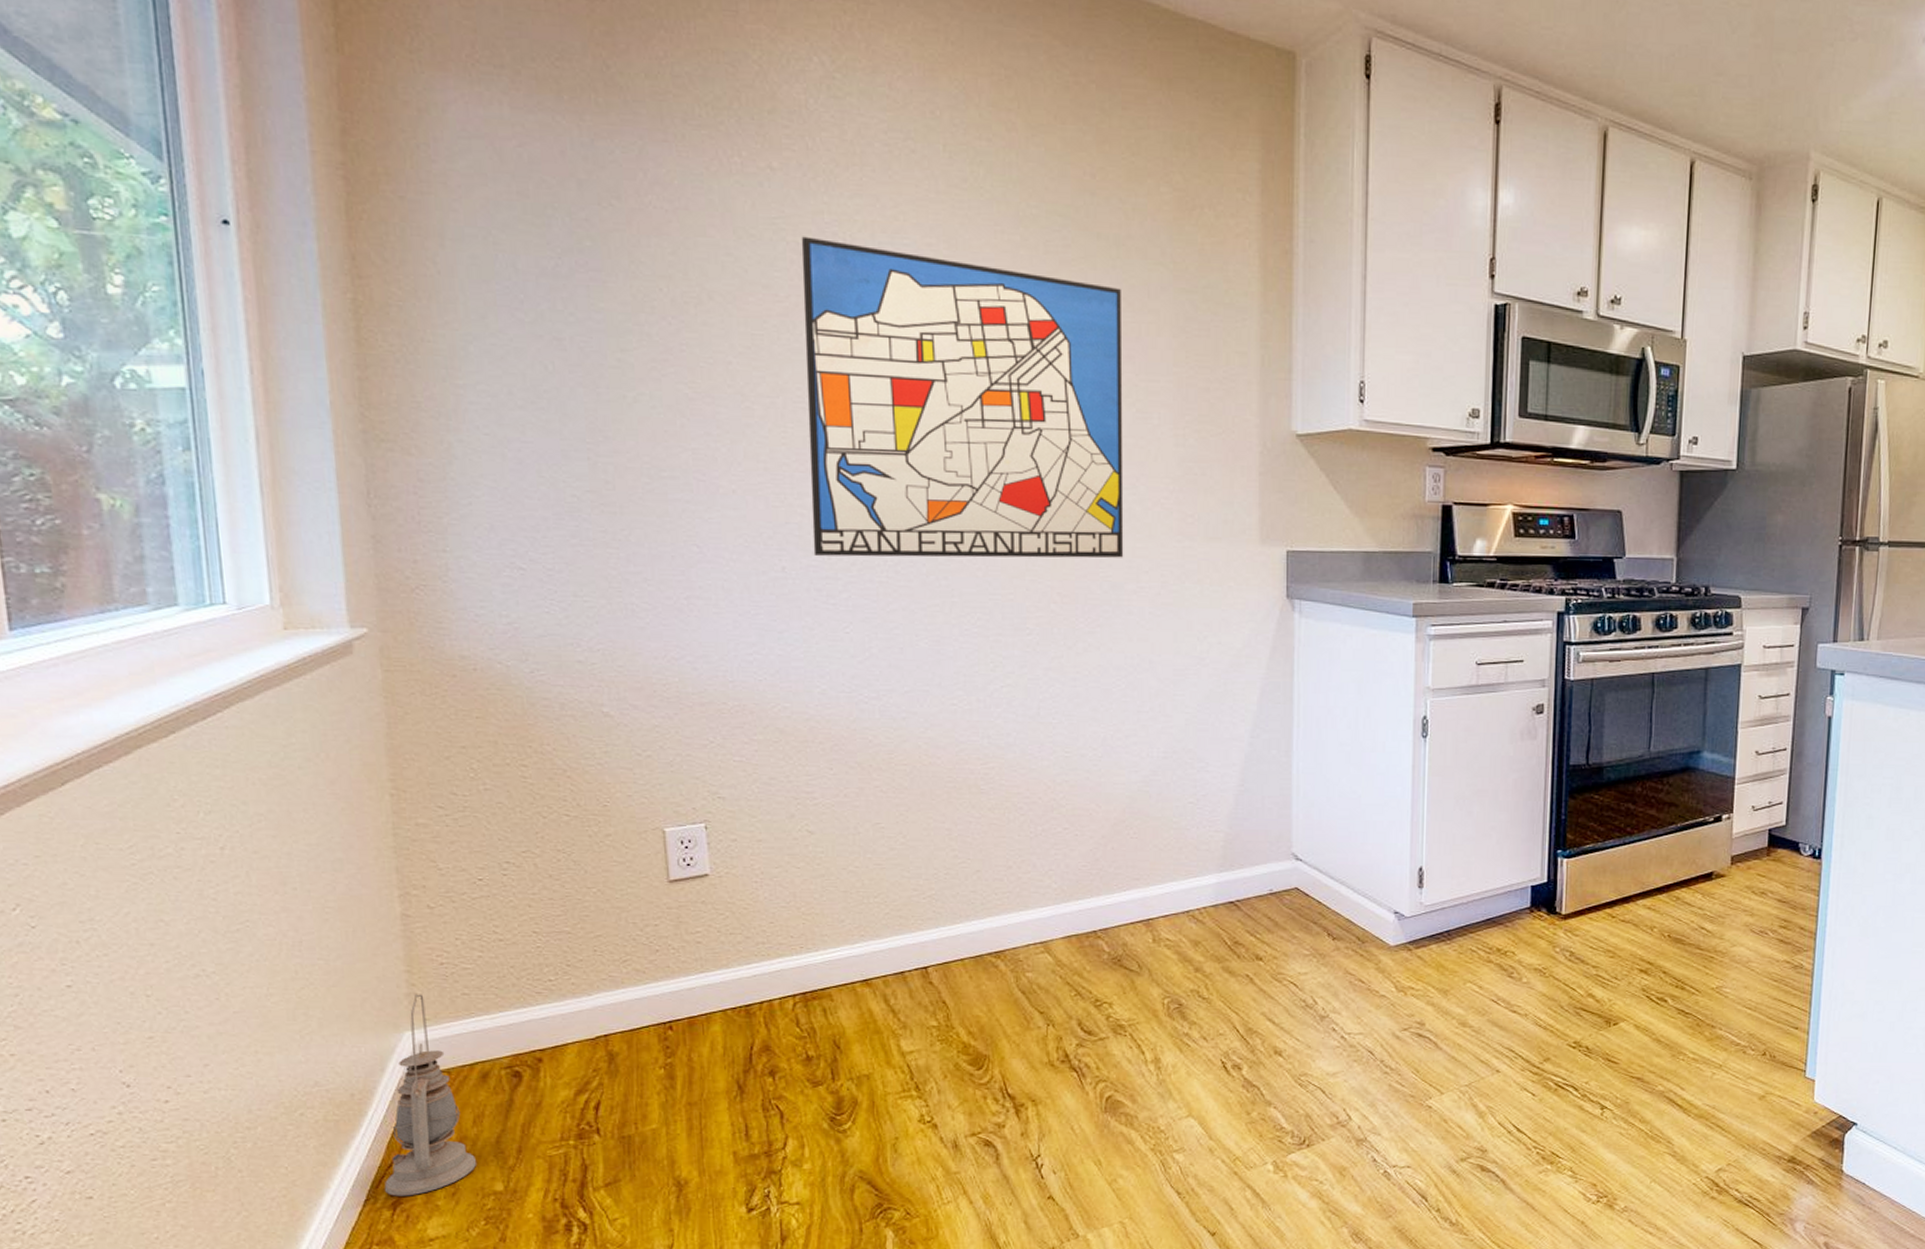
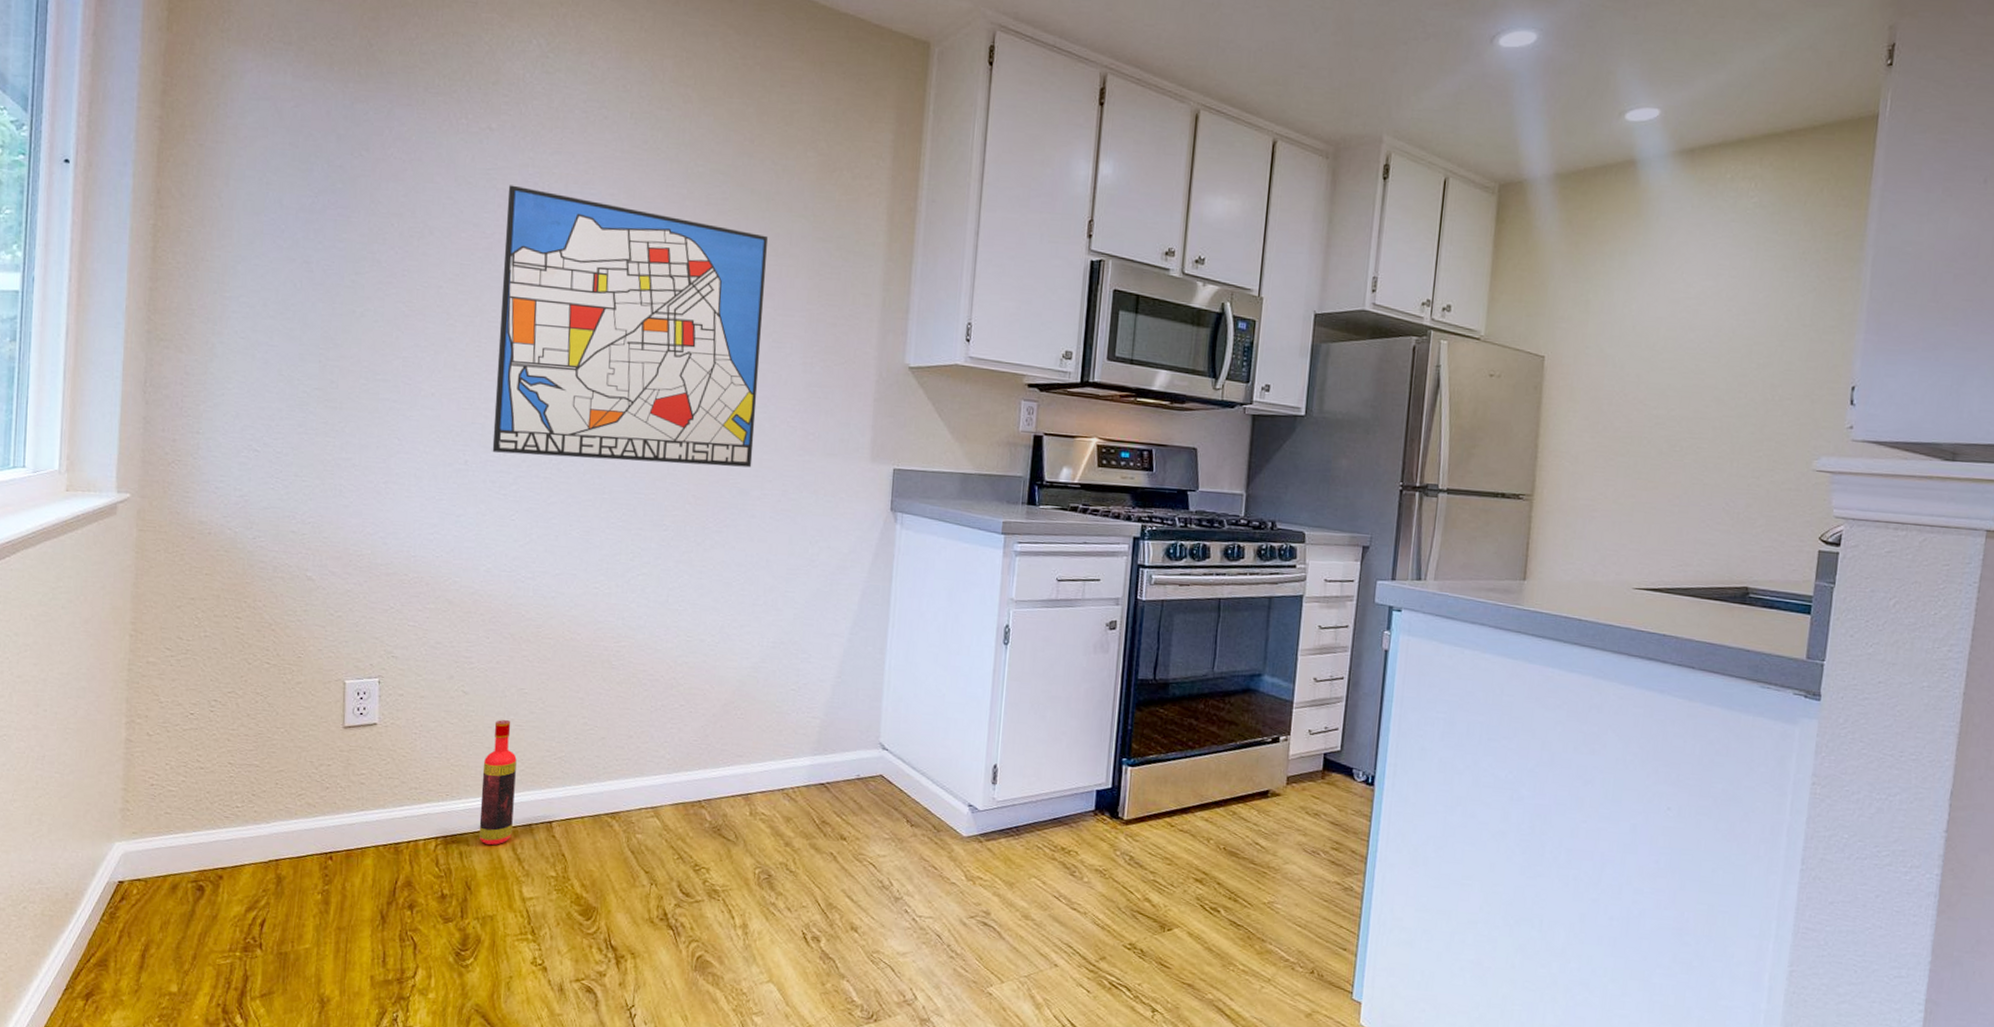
lantern: present [384,994,477,1196] -> none [81,809,159,989]
bottle: none [840,860,882,999] -> present [478,720,517,846]

